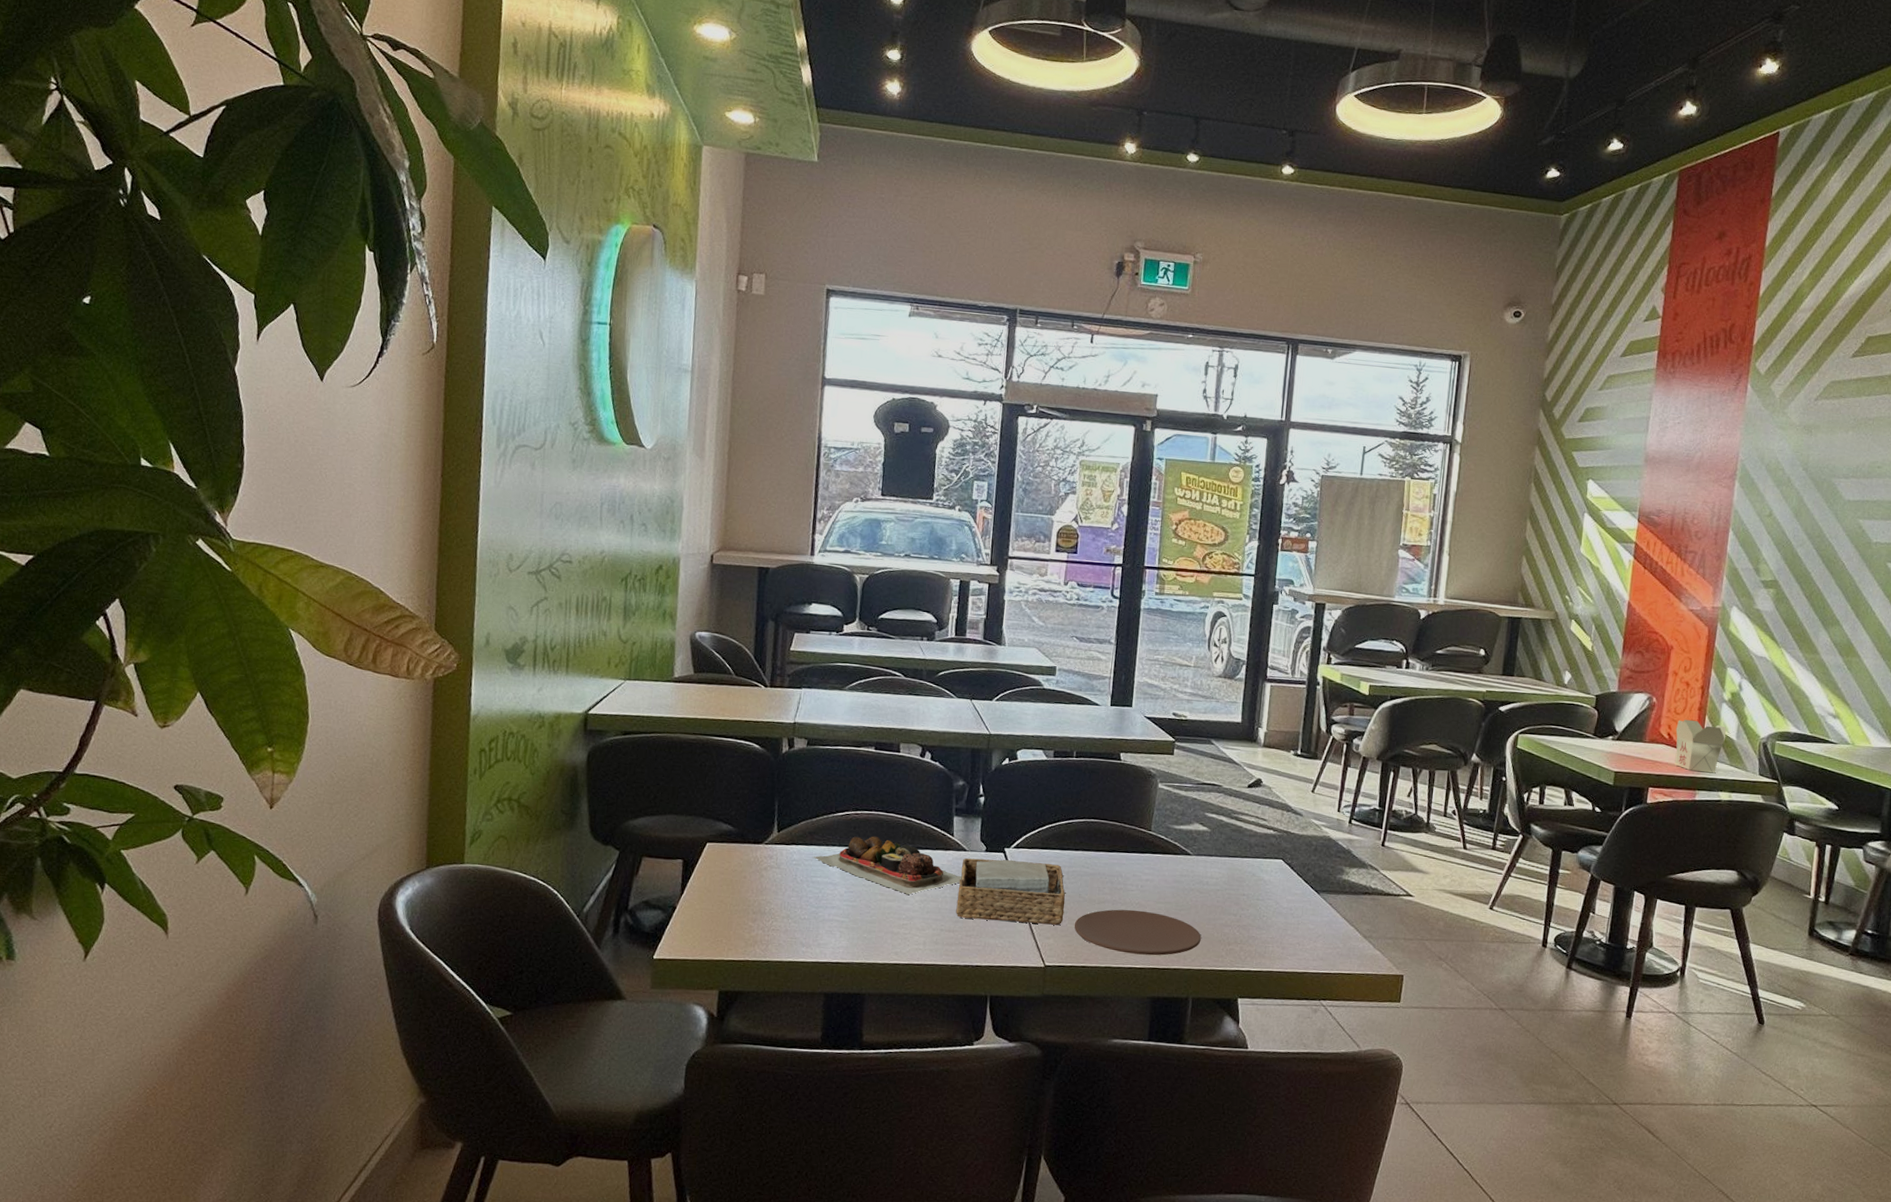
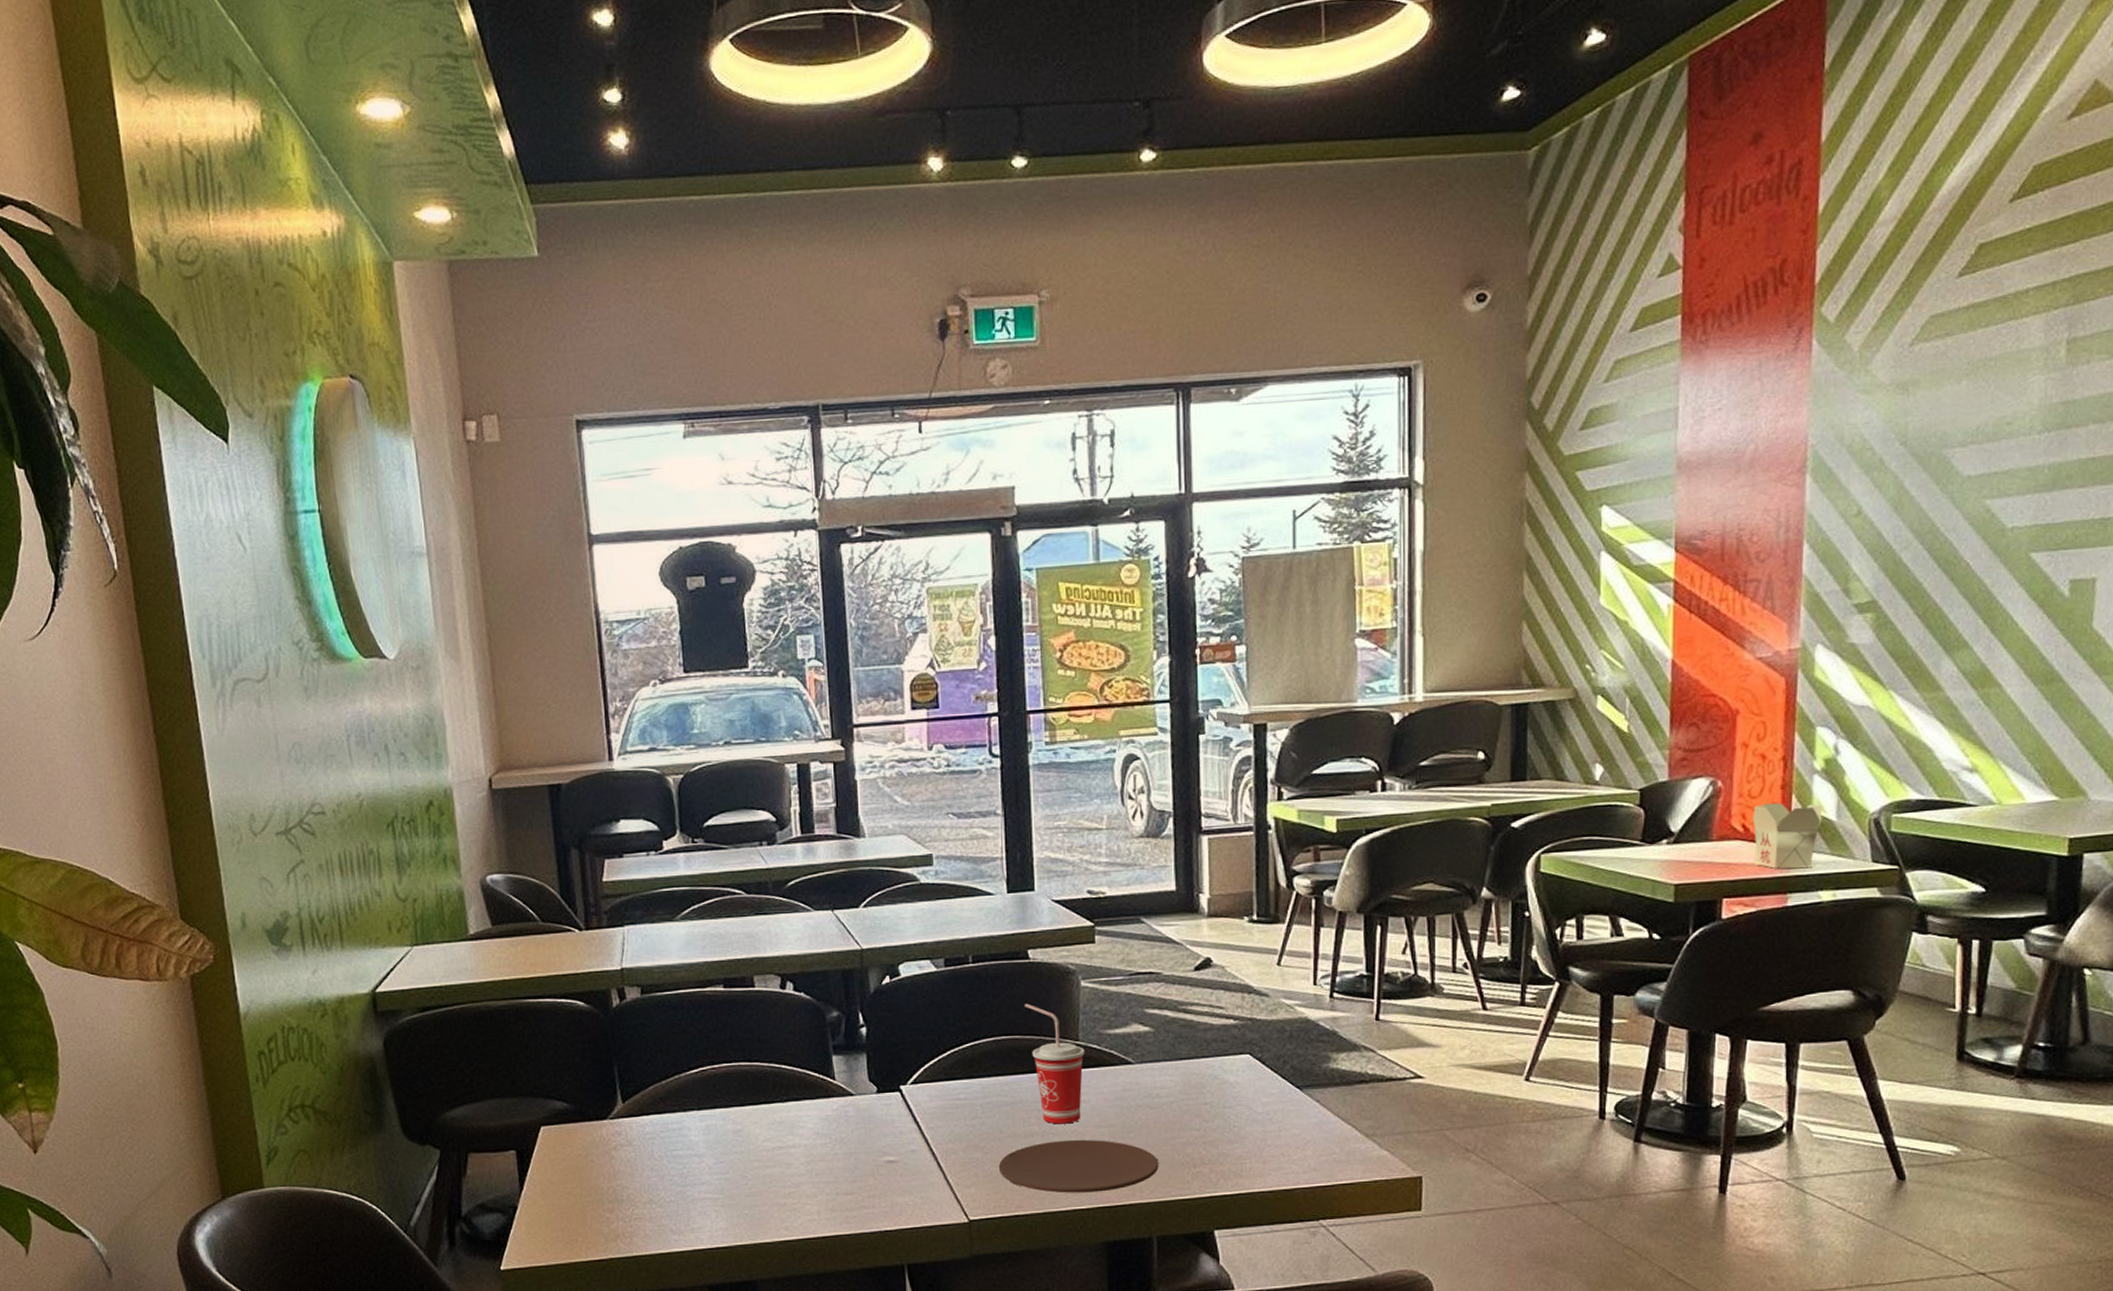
food tray: present [812,836,962,895] -> none [668,1092,853,1157]
napkin holder: present [956,858,1065,925] -> none [849,1097,985,1176]
beverage cup: none [1112,795,1155,897] -> present [1025,1003,1085,1124]

